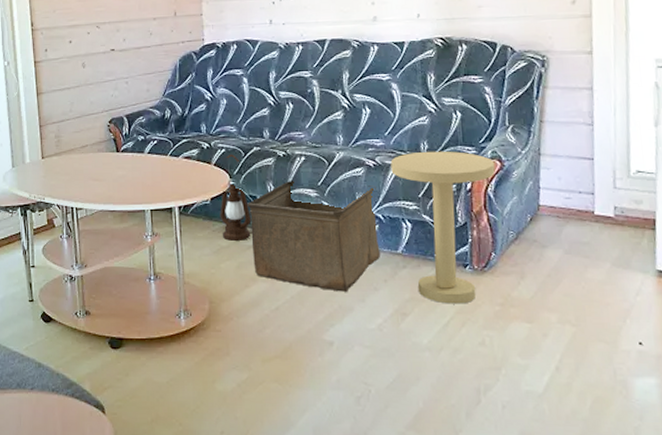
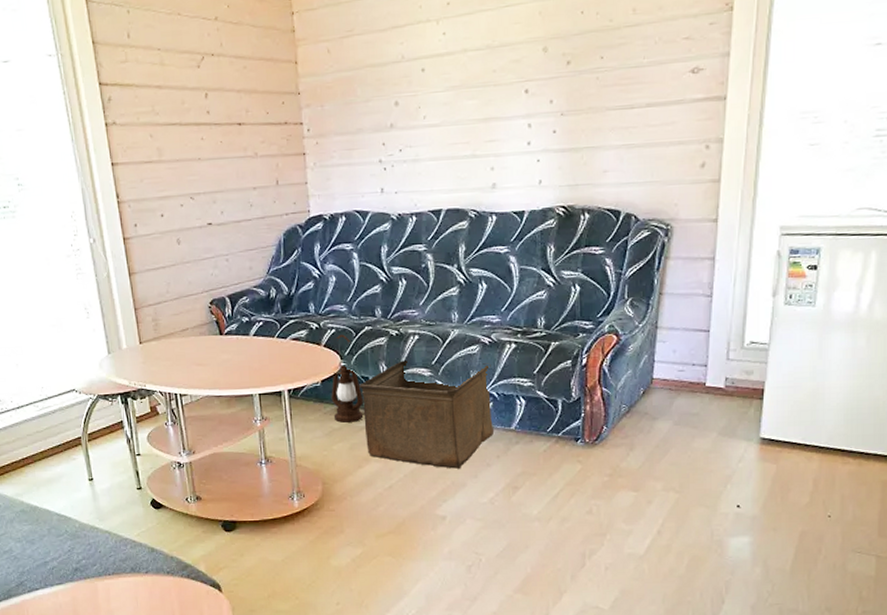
side table: present [390,151,495,304] -> none [506,326,611,477]

